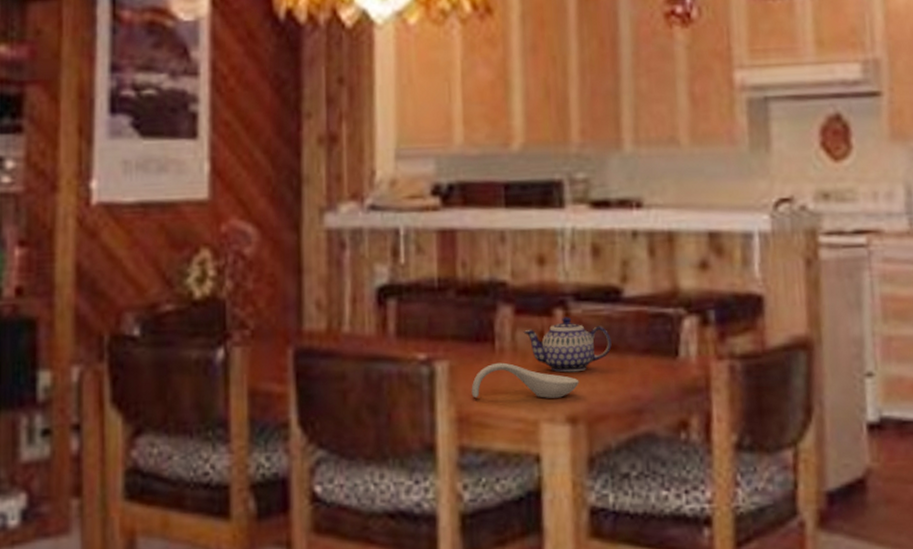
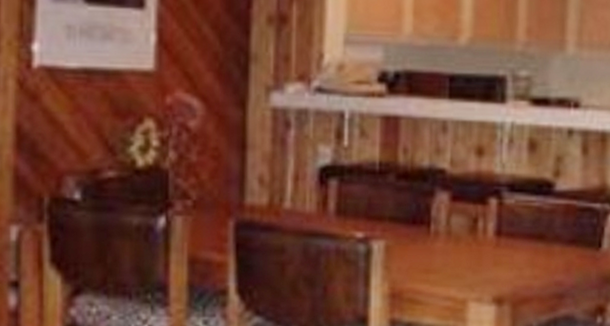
spoon rest: present [471,362,579,398] -> none [405,244,508,280]
teapot: present [523,317,612,373] -> none [458,206,540,257]

